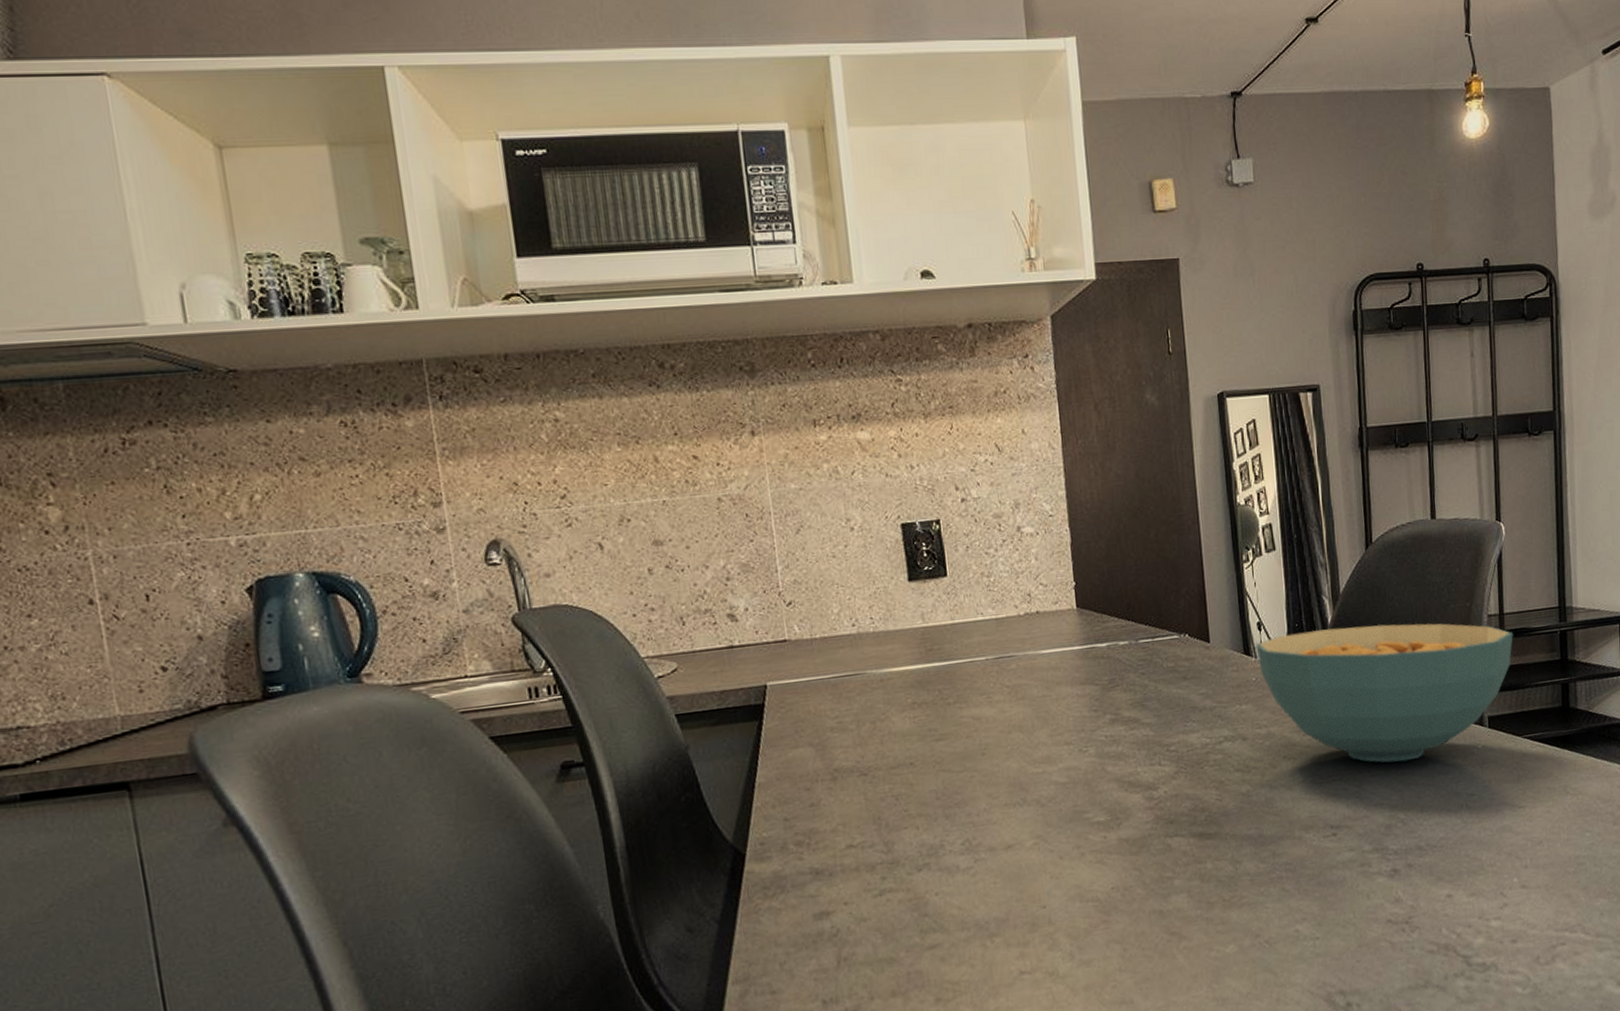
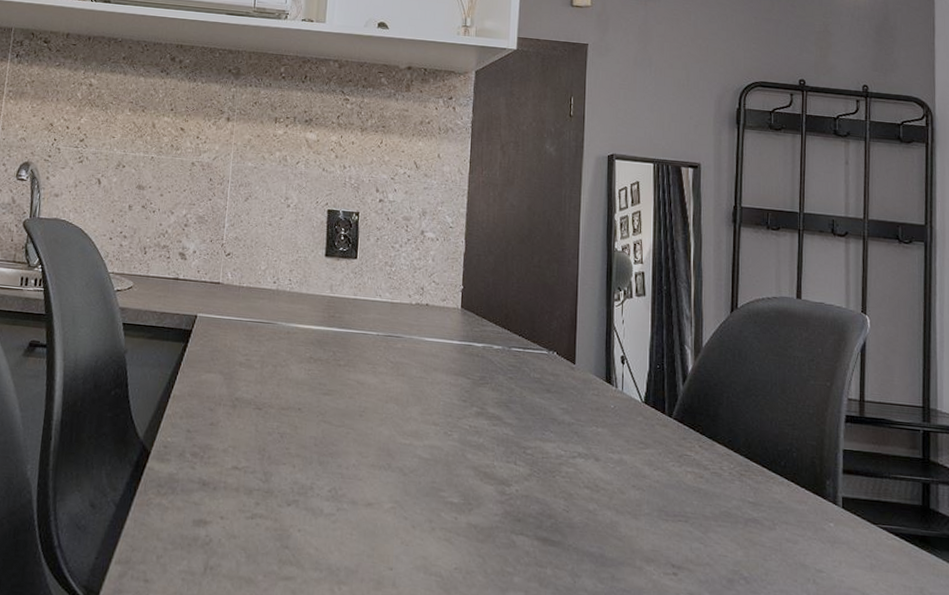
cereal bowl: present [1256,623,1513,763] -> none [617,372,873,520]

